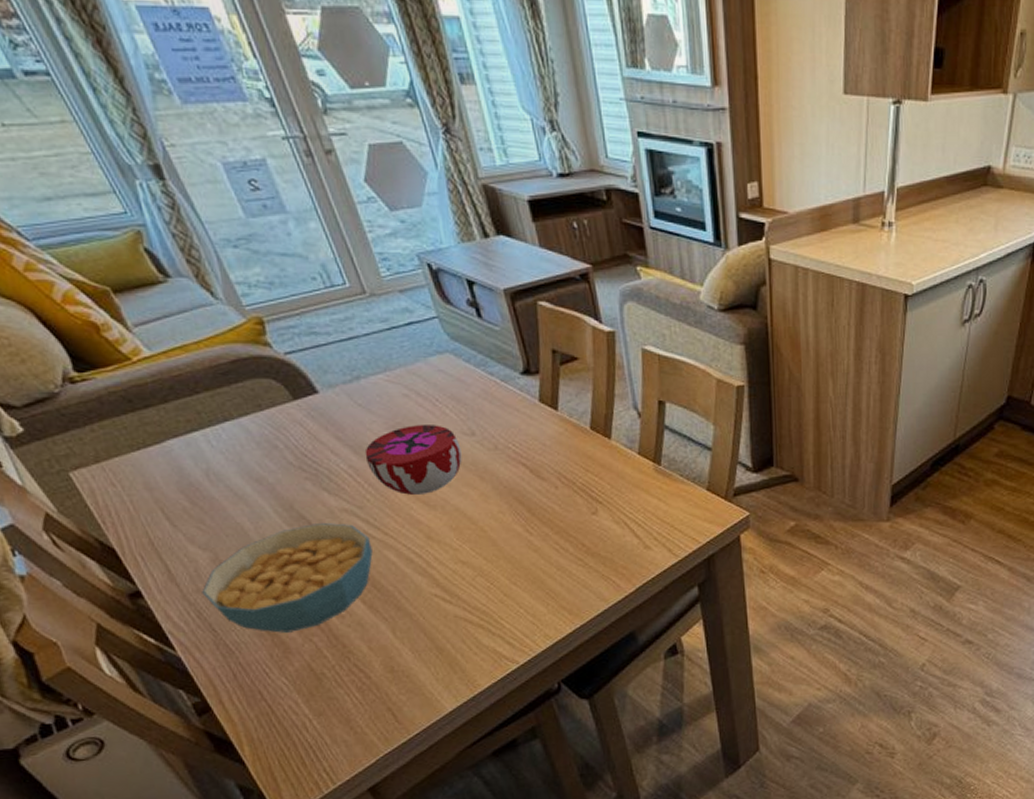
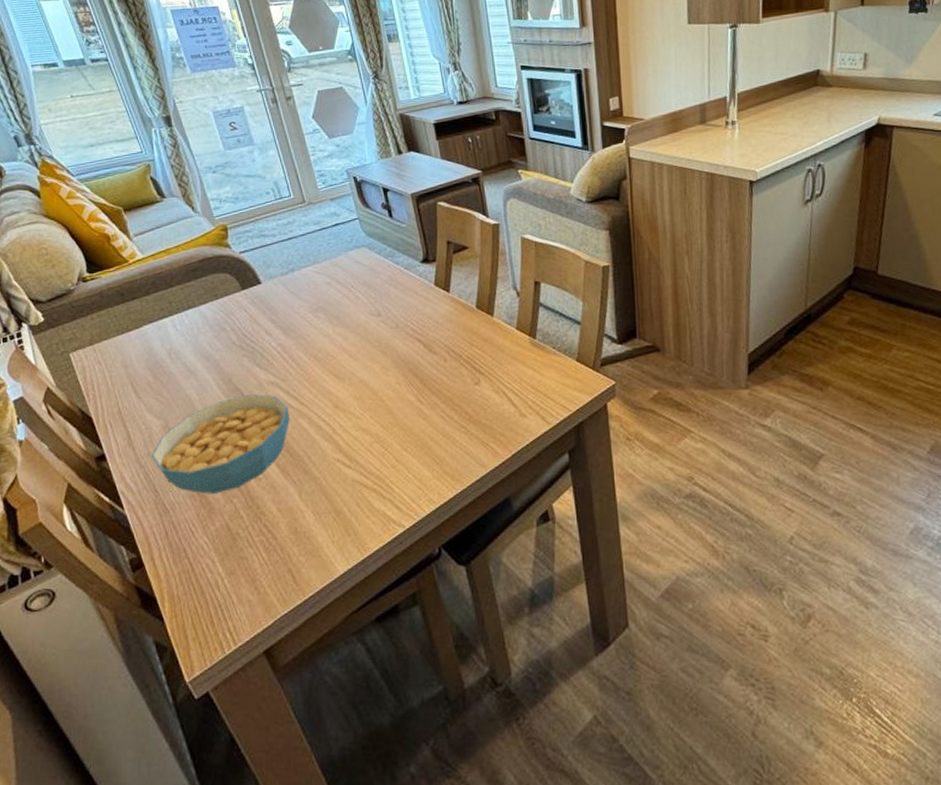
decorative bowl: present [364,425,462,495] -> none [292,307,369,369]

